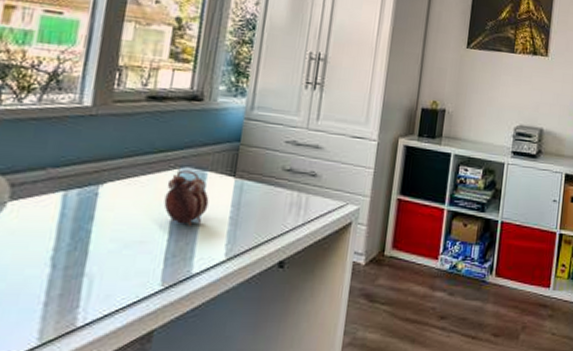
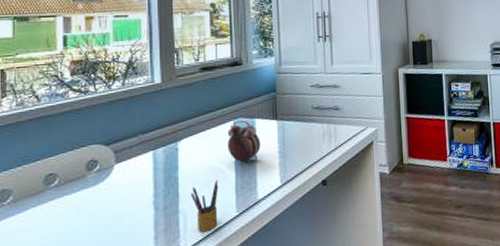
pencil box: none [104,241,144,305] -> present [191,180,219,232]

